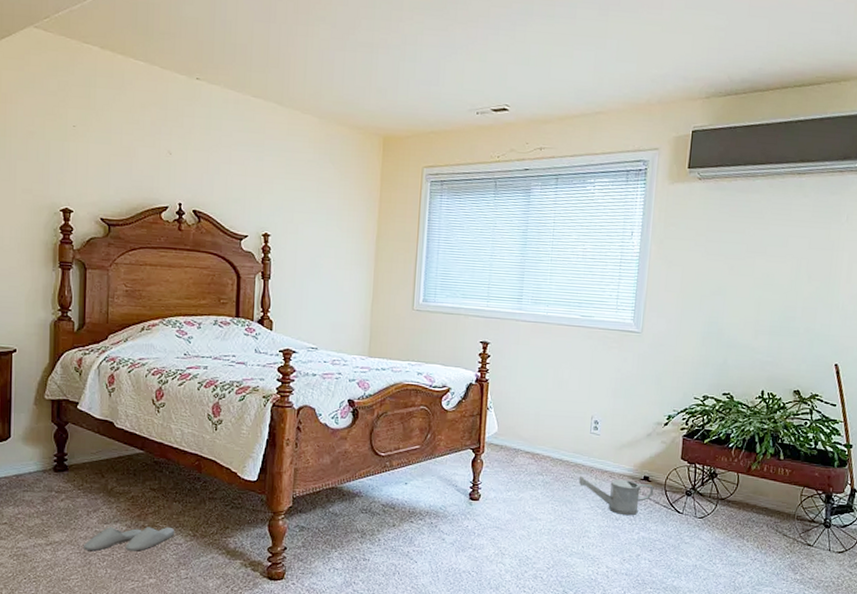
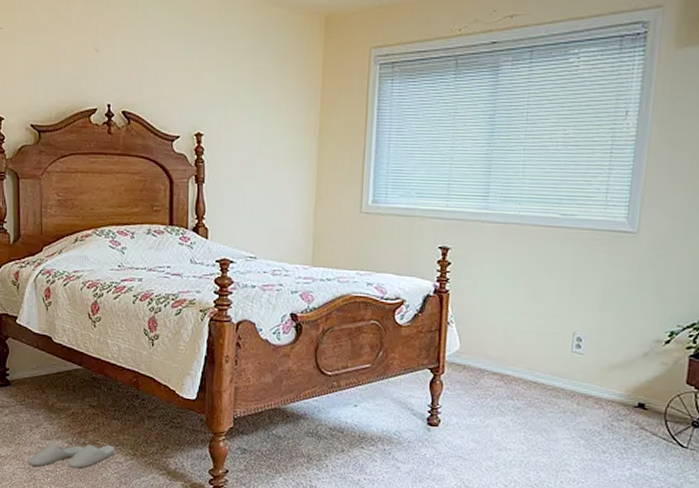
watering can: present [578,475,654,516] -> none [556,400,651,449]

